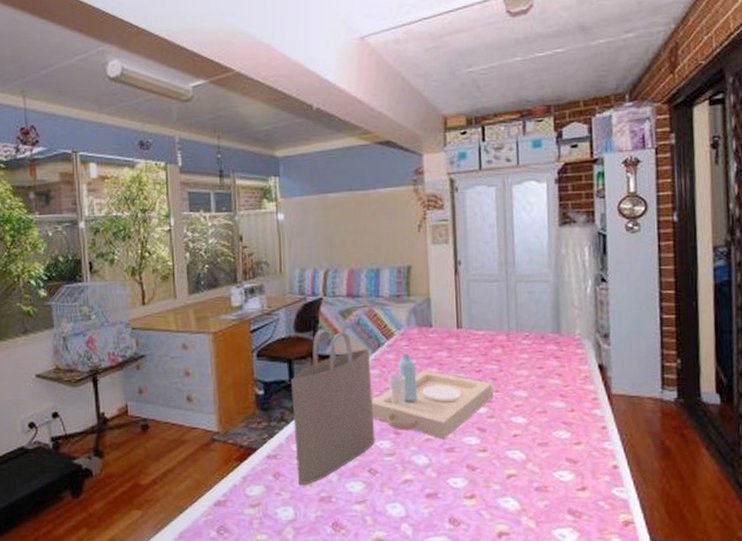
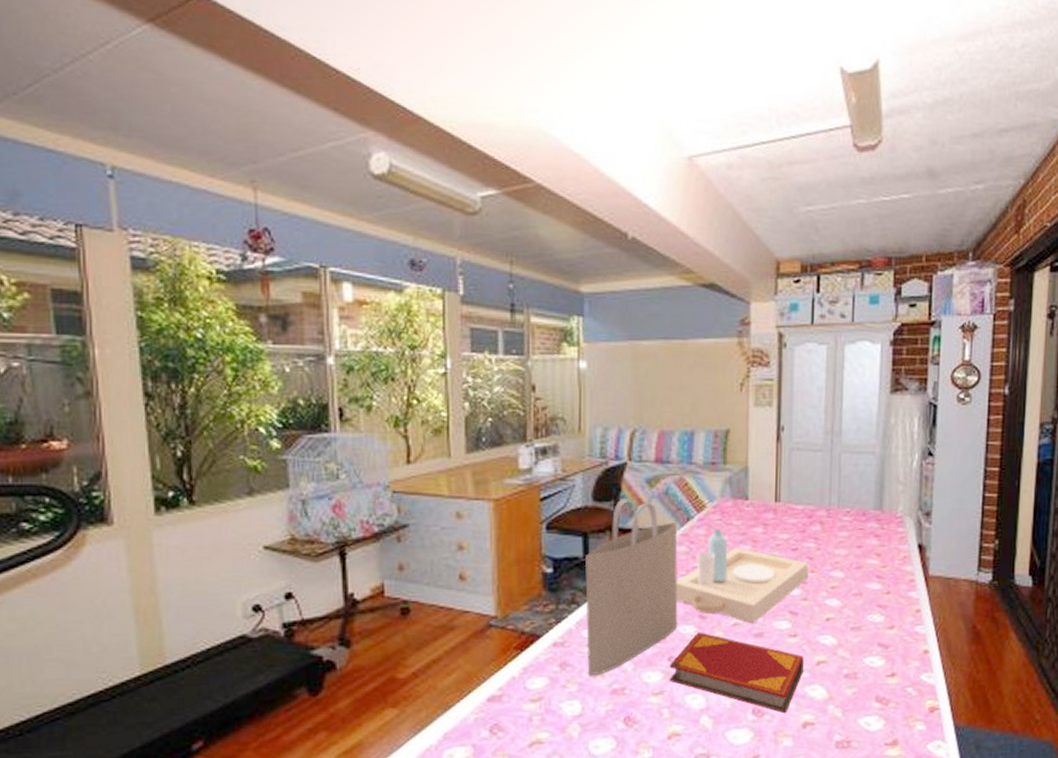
hardback book: none [370,446,495,524] -> present [669,632,804,714]

